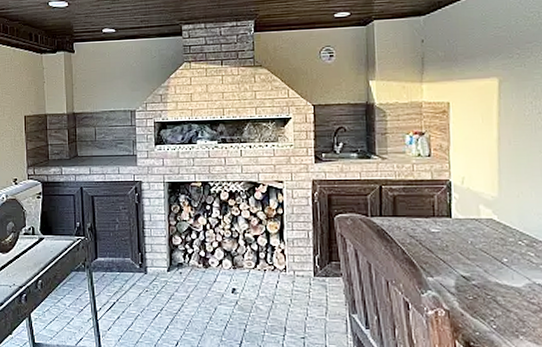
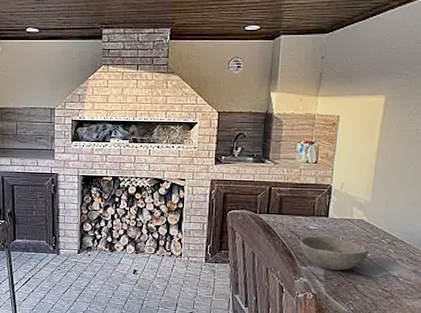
bowl: none [421,241,506,281] -> present [299,237,370,271]

